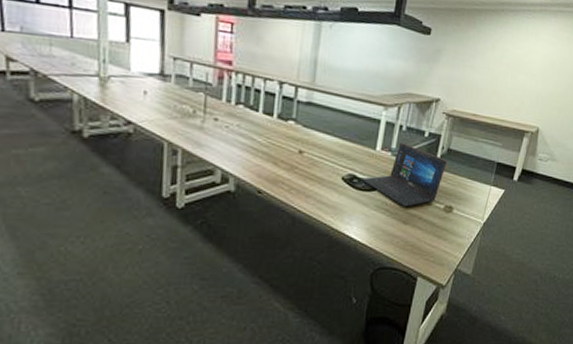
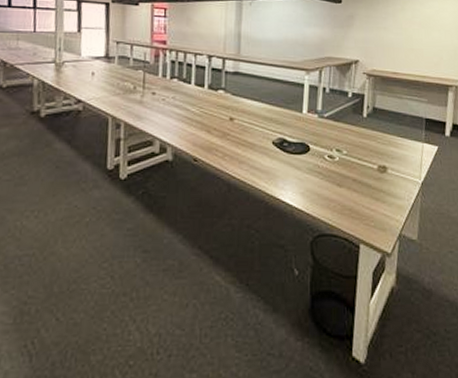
laptop: present [362,142,447,207] -> none [292,104,374,169]

